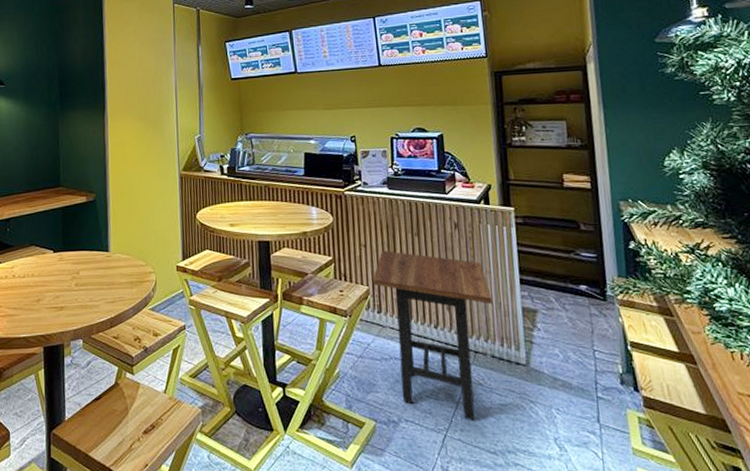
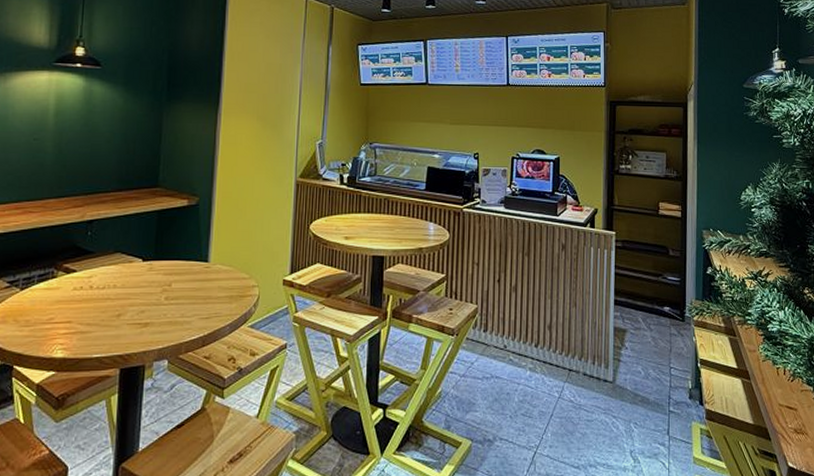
side table: present [372,250,493,420] -> none [481,269,590,437]

